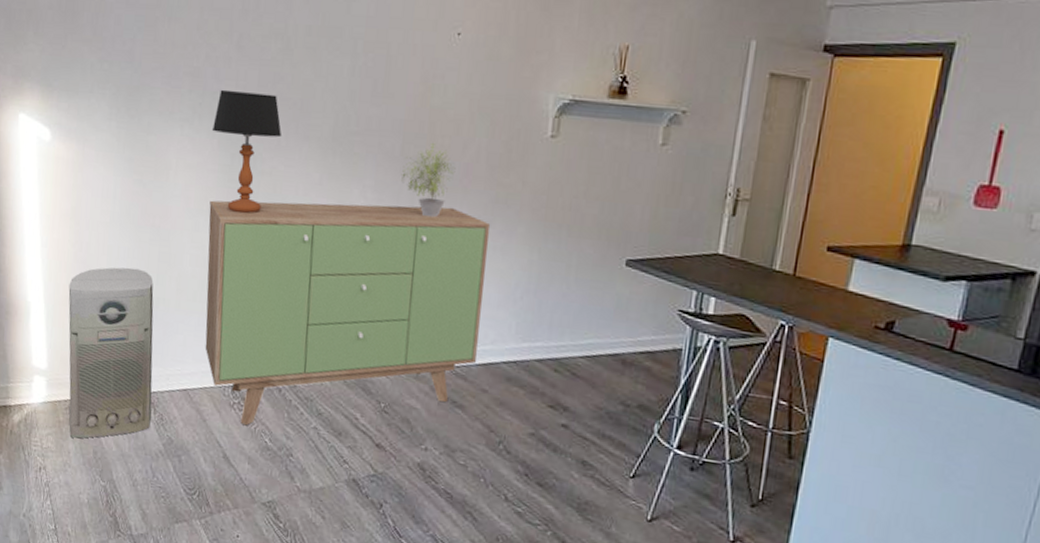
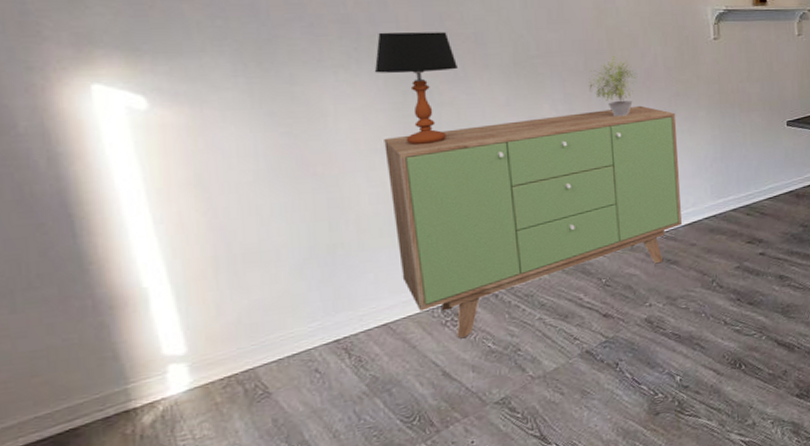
air purifier: present [68,267,154,439] -> none [204,220,347,415]

